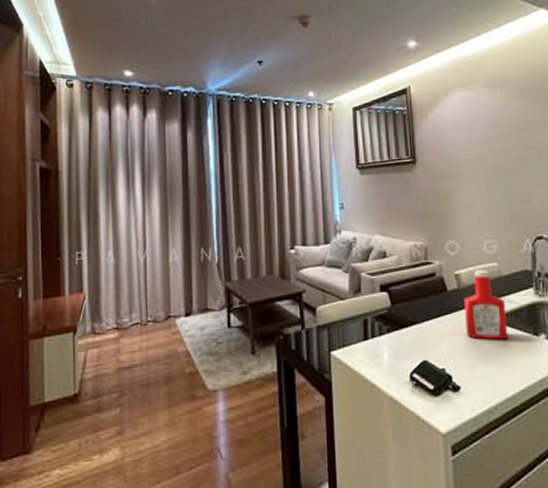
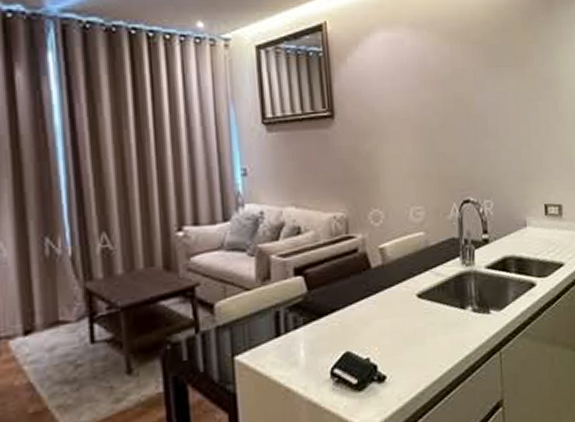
ketchup bottle: present [464,270,509,340] -> none [389,241,436,320]

